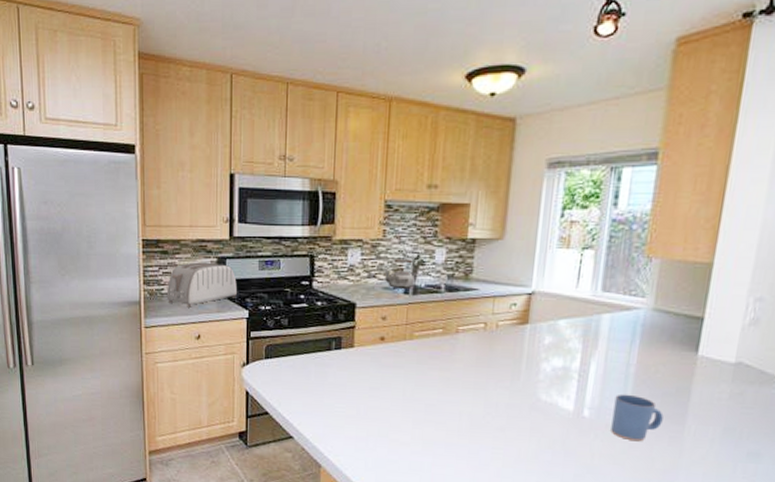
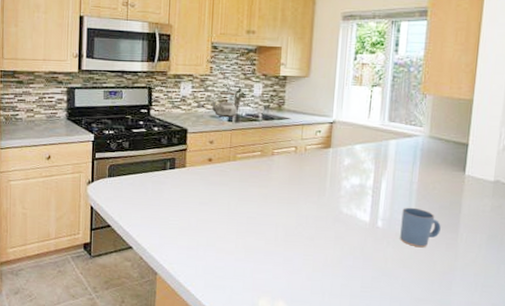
toaster: present [167,262,237,308] -> none [22,91,84,131]

